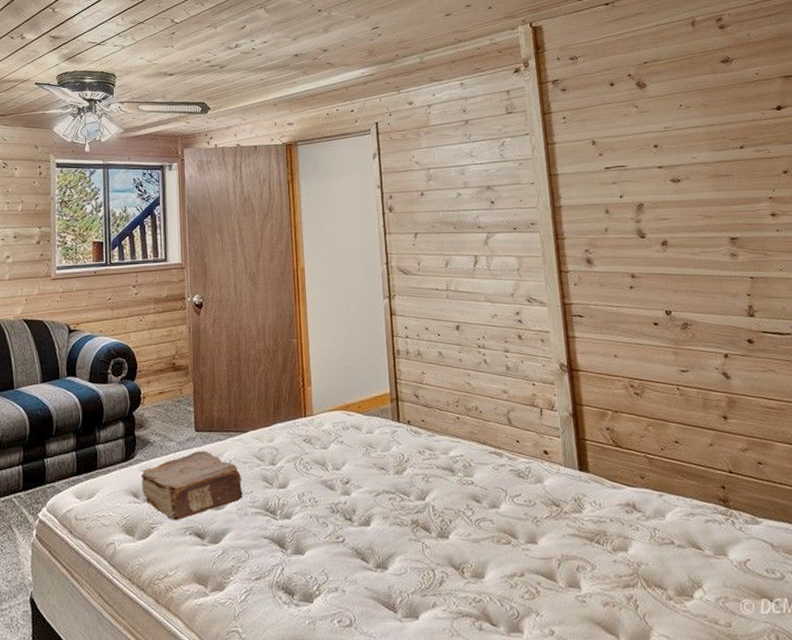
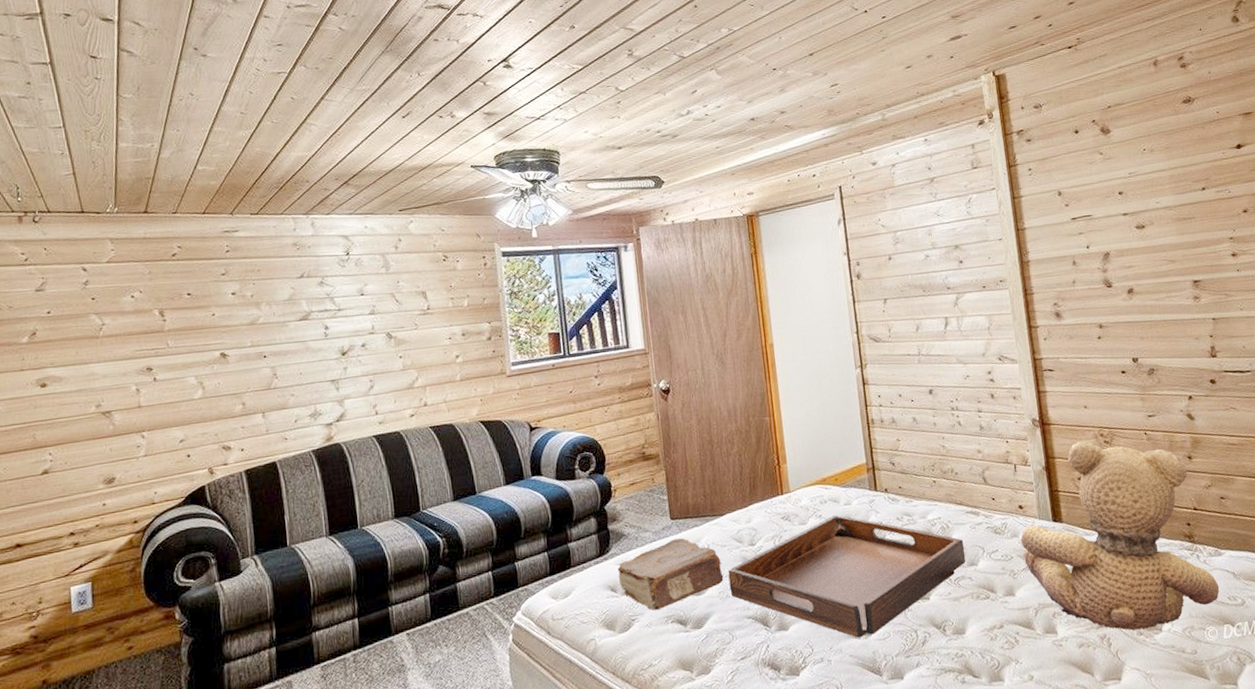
serving tray: none [248,442,488,570] -> present [728,514,966,638]
teddy bear: none [544,391,757,594] -> present [1020,441,1220,630]

